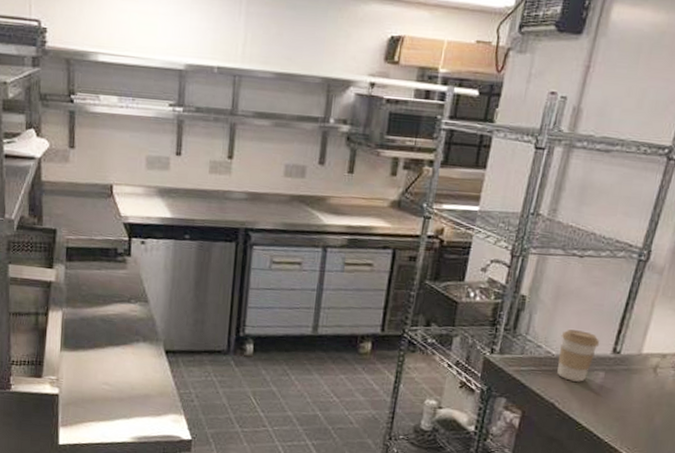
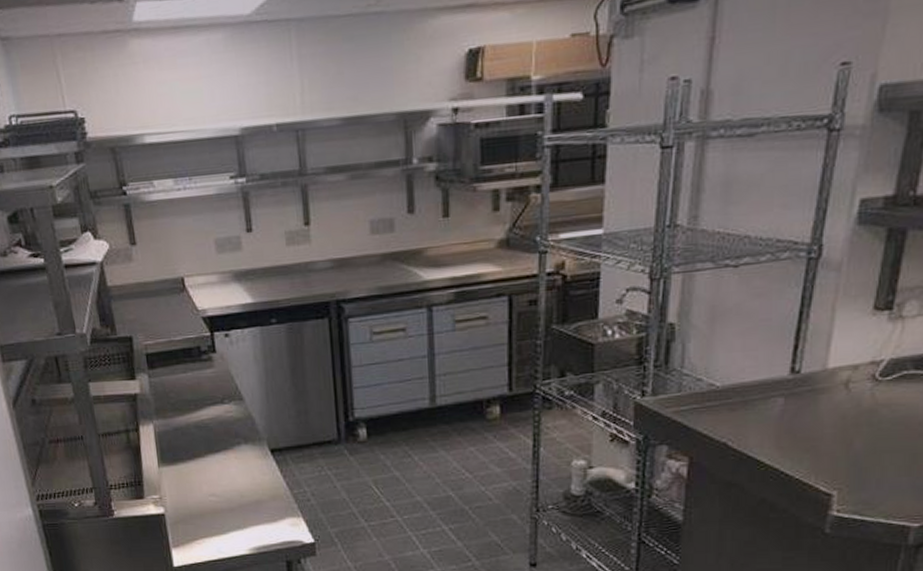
coffee cup: present [557,329,600,382] -> none [724,353,773,414]

